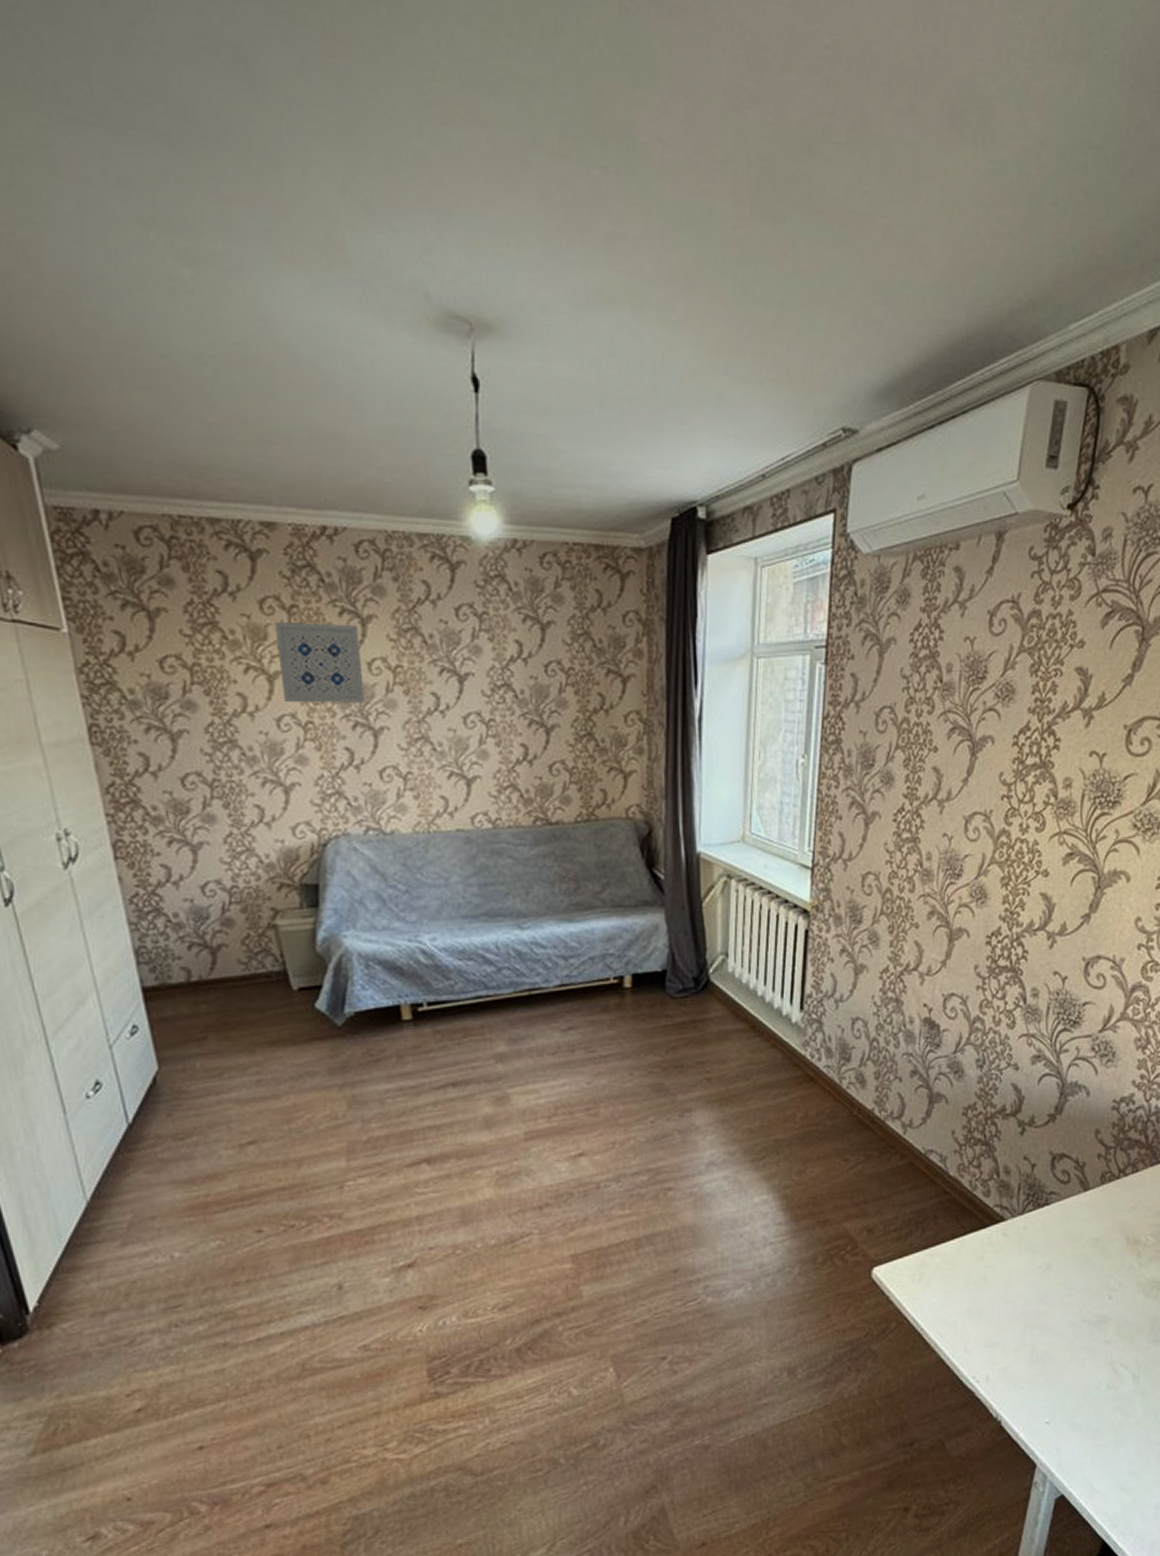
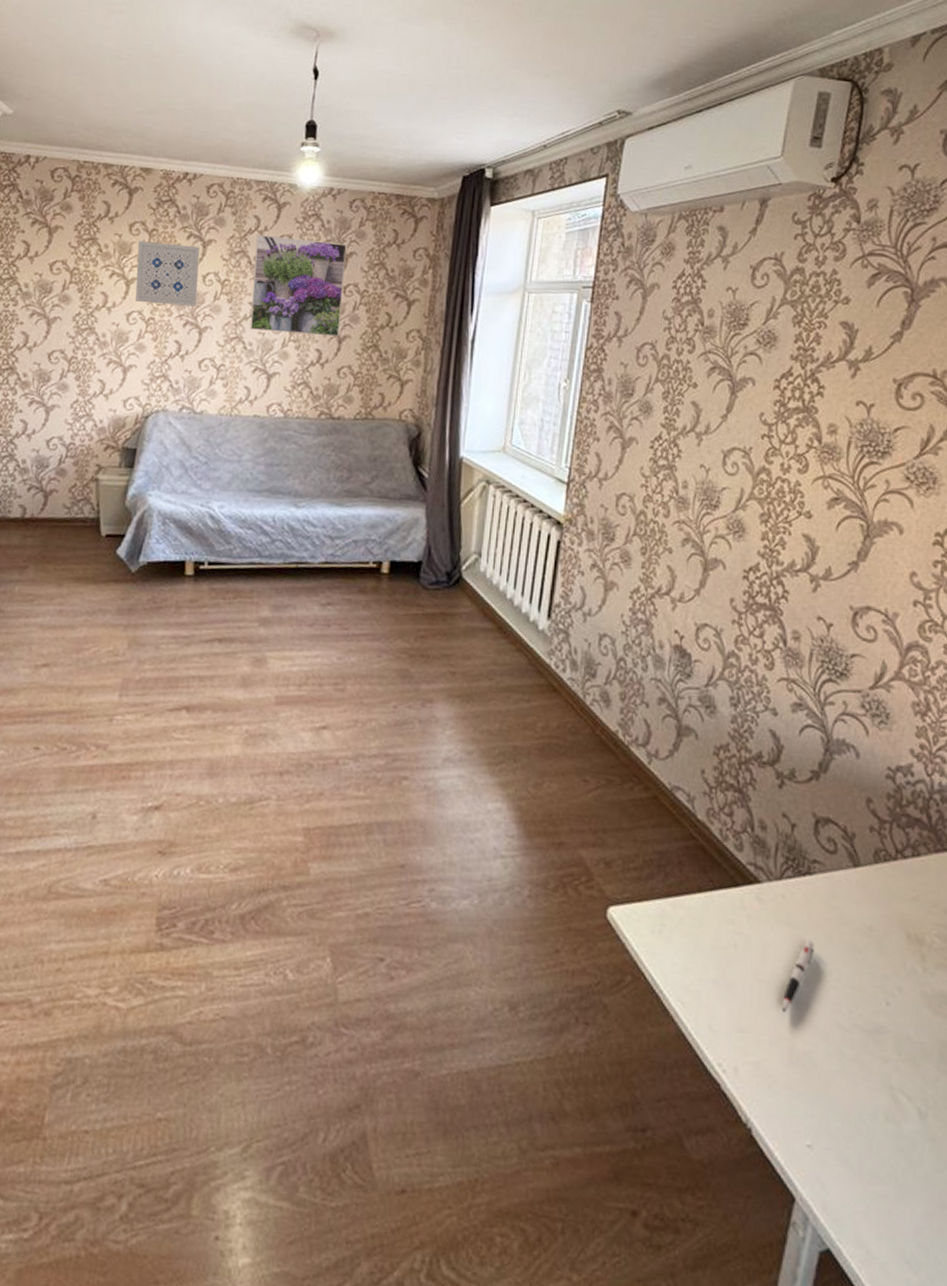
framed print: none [428,605,546,727] -> present [249,235,347,337]
pen: none [1024,1260,1051,1324] -> present [781,940,814,1013]

